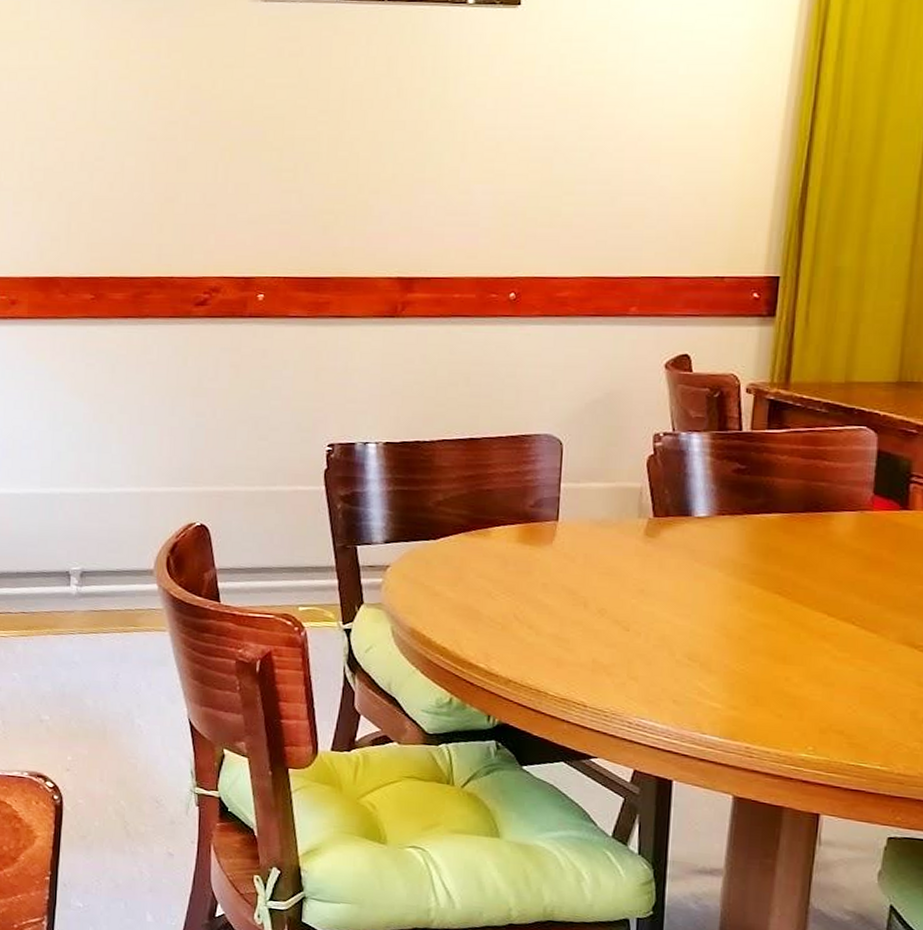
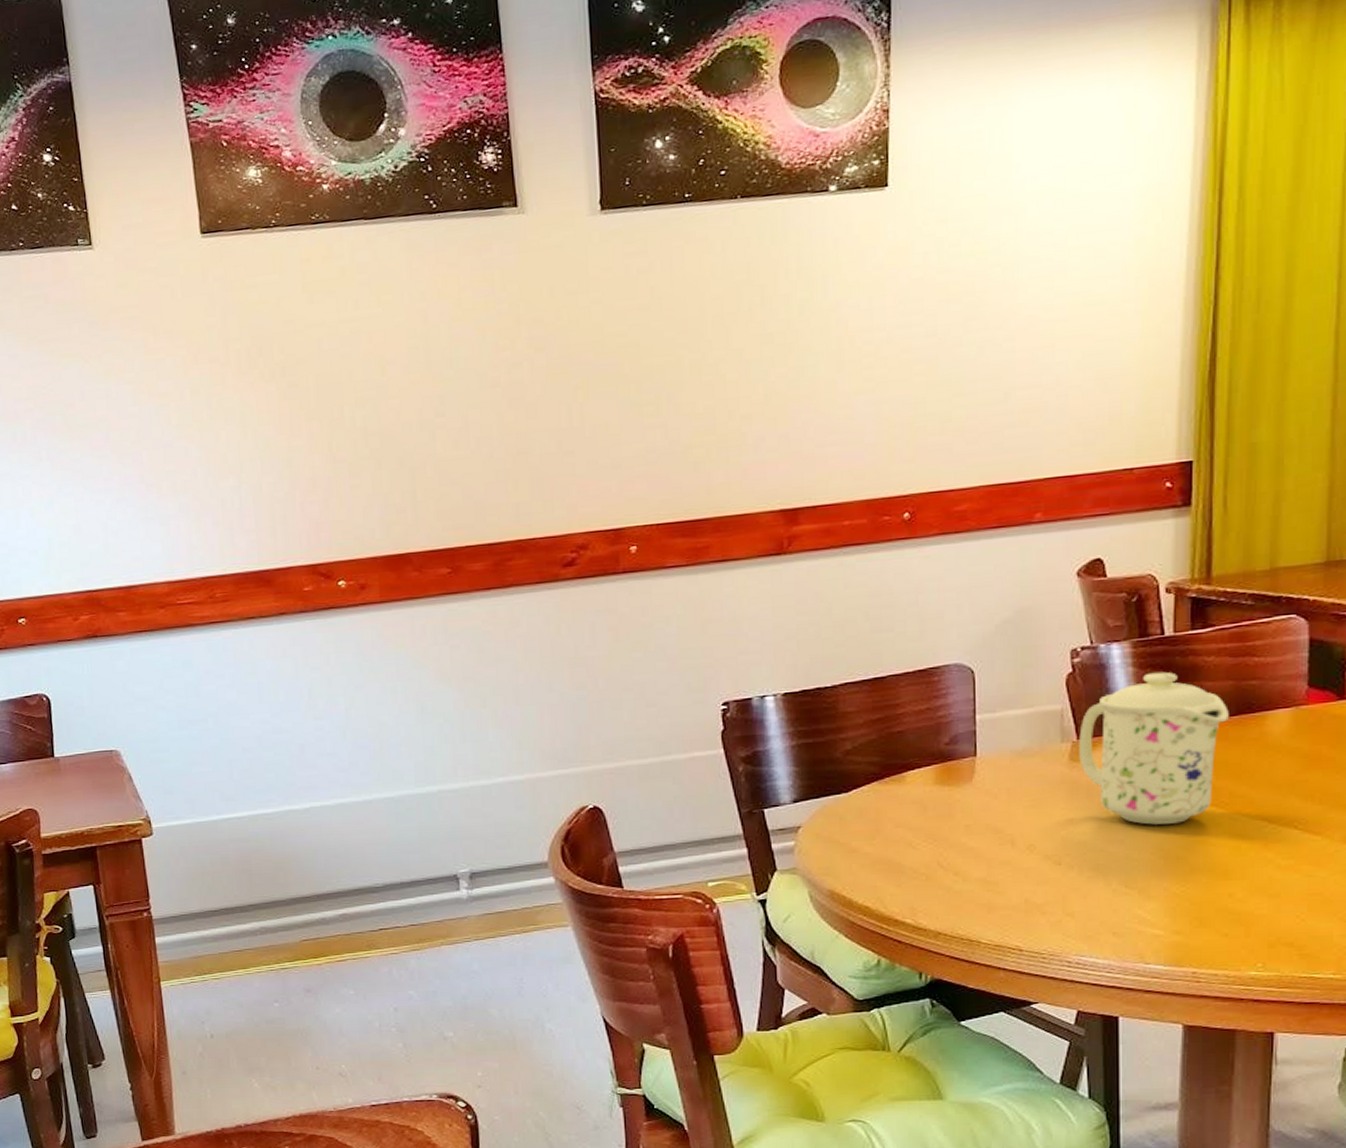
mug: none [654,463,797,606] -> present [1079,671,1229,825]

